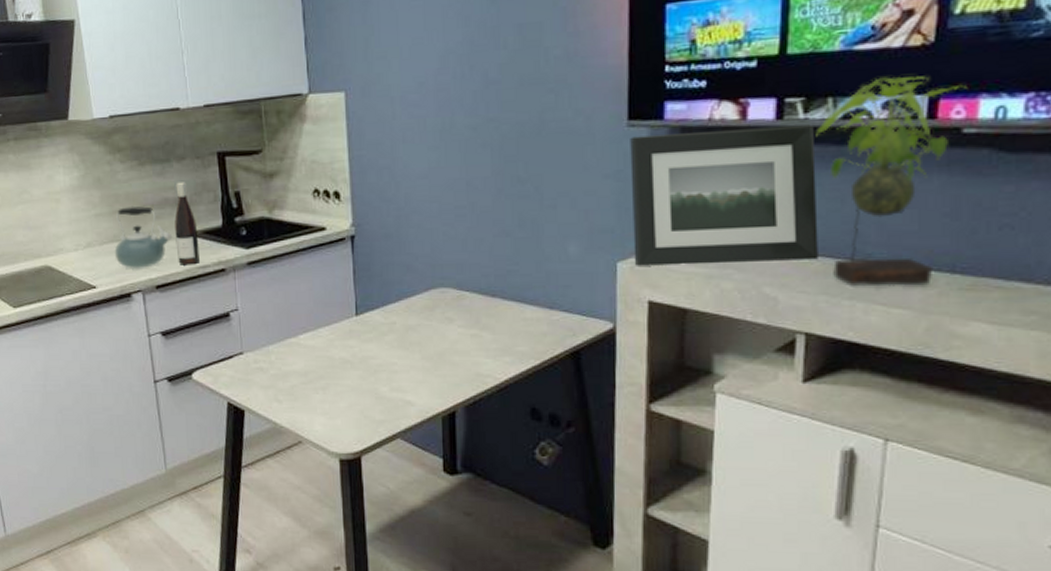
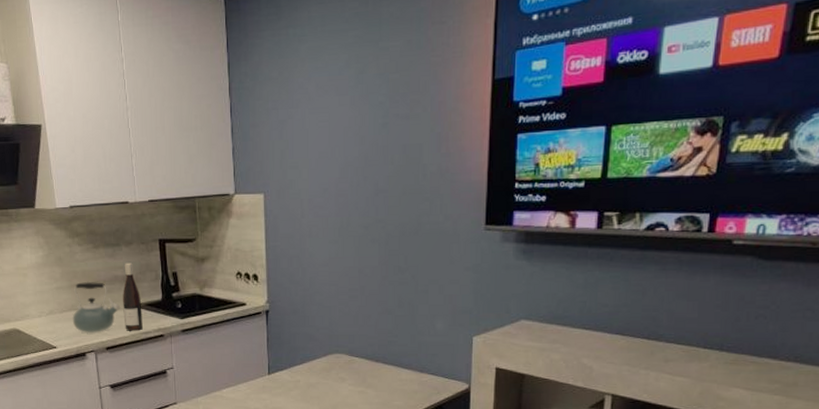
picture frame: present [630,124,818,266] -> none [486,233,625,340]
plant: present [816,76,967,287] -> none [626,198,738,360]

